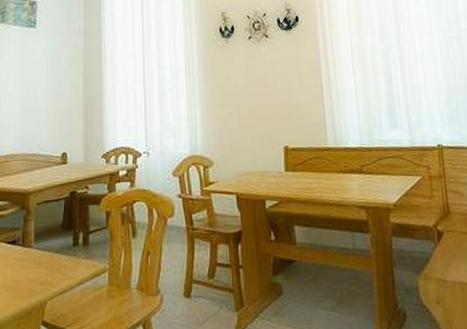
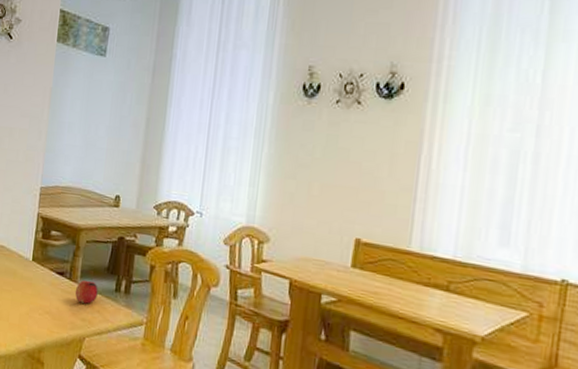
fruit: none [30,241,55,267] -> present [75,280,98,304]

